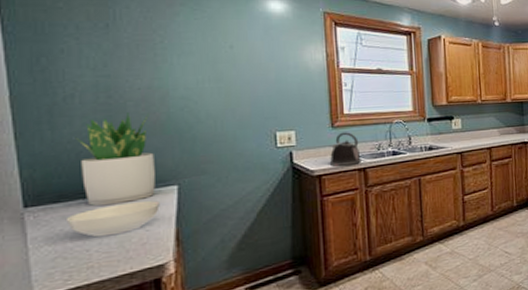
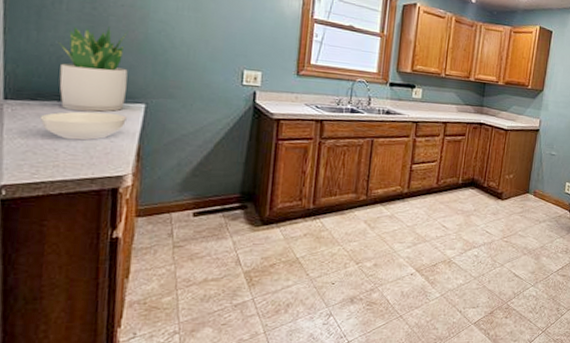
kettle: present [329,132,361,168] -> none [289,81,321,116]

